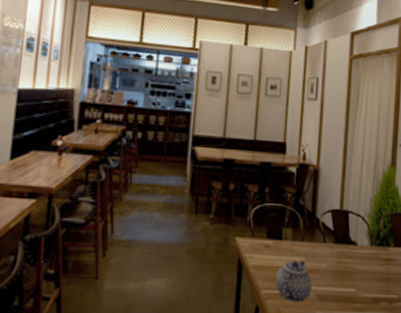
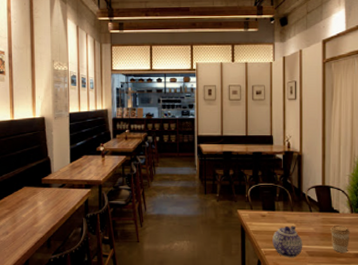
coffee cup: none [346,260,369,296] -> present [331,224,351,252]

